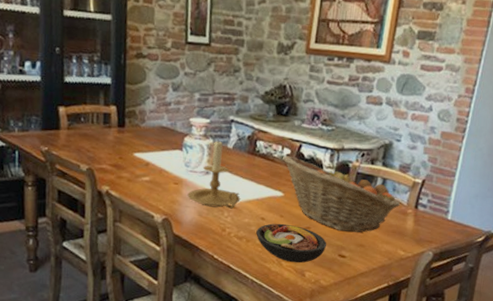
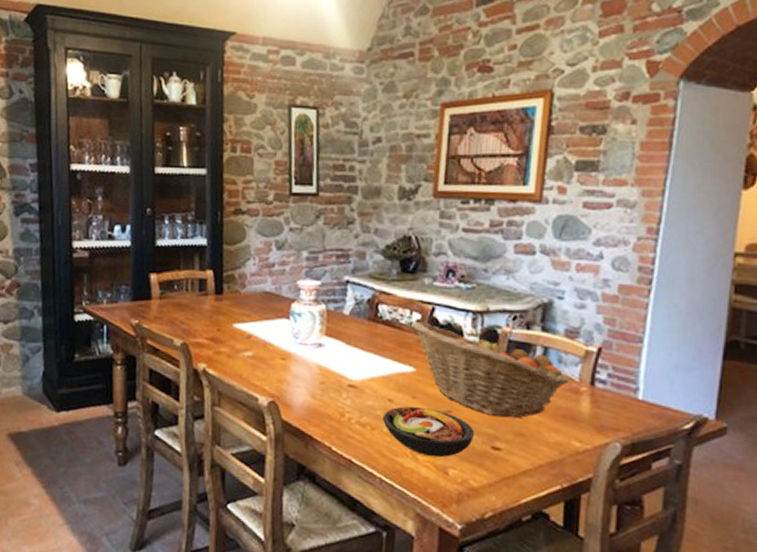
candle holder: present [187,138,241,209] -> none [297,303,362,389]

